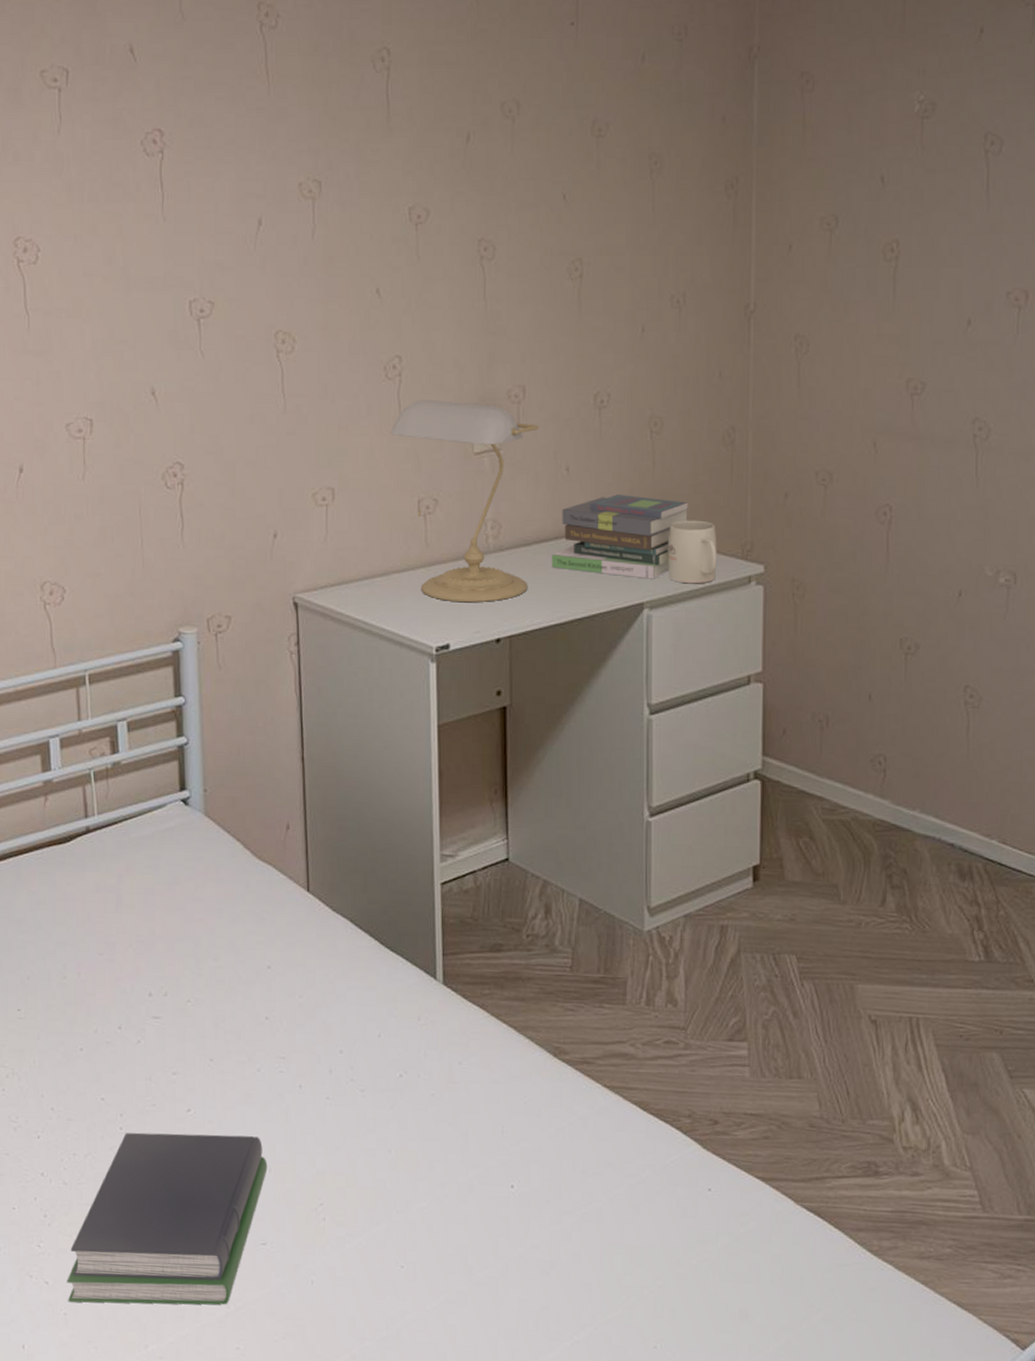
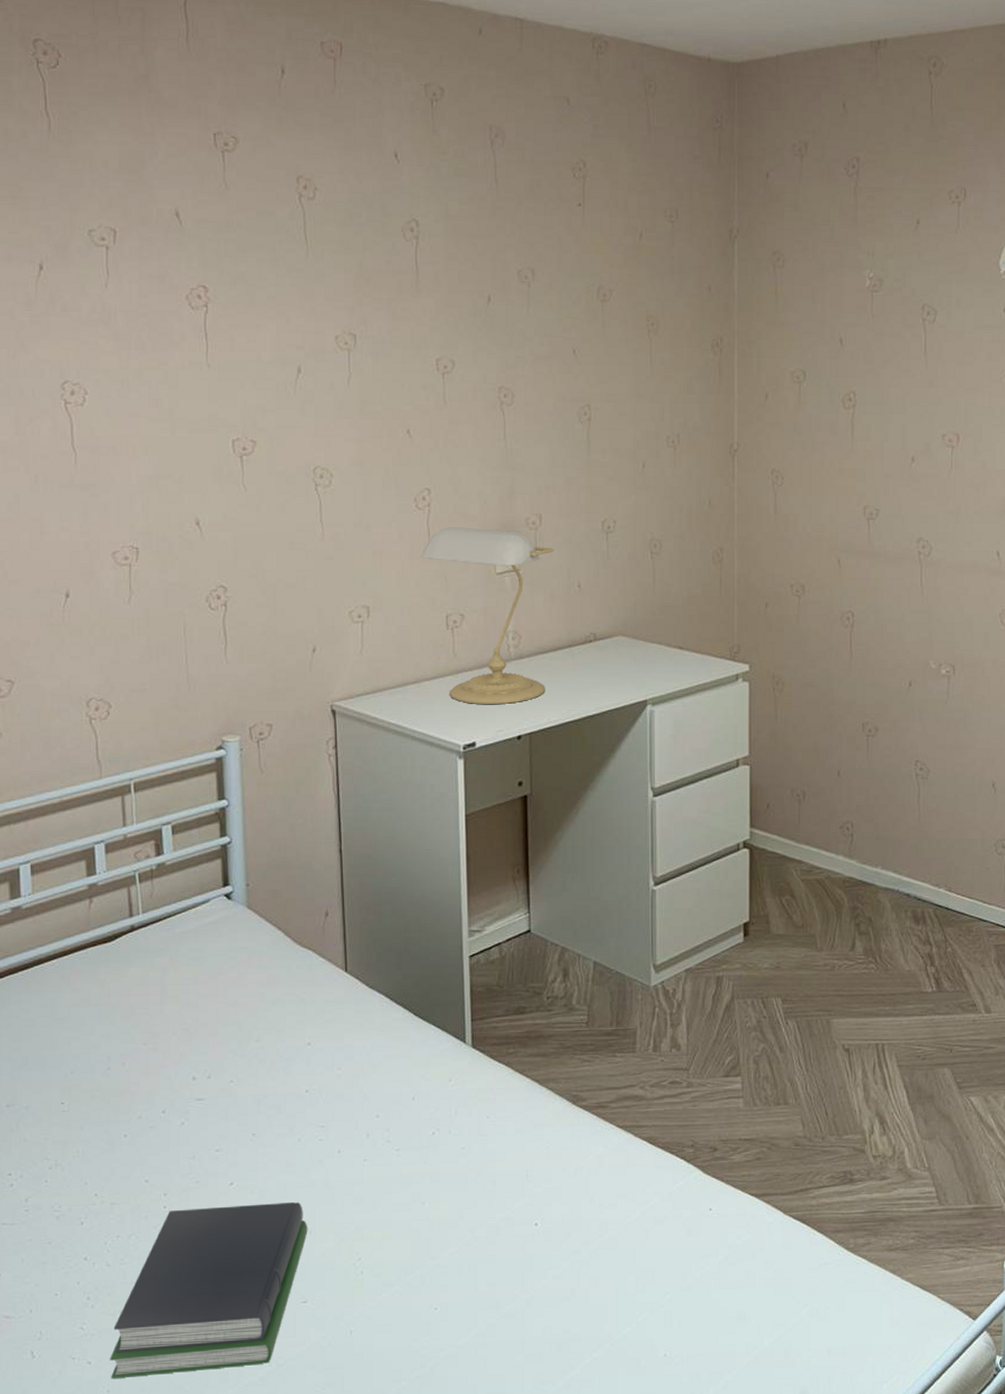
books: present [551,494,688,579] -> none [566,607,684,679]
mug: present [667,520,717,584] -> none [667,627,709,683]

